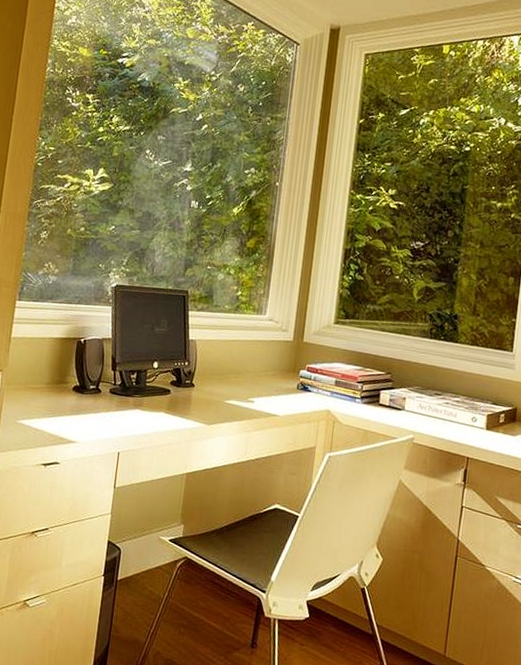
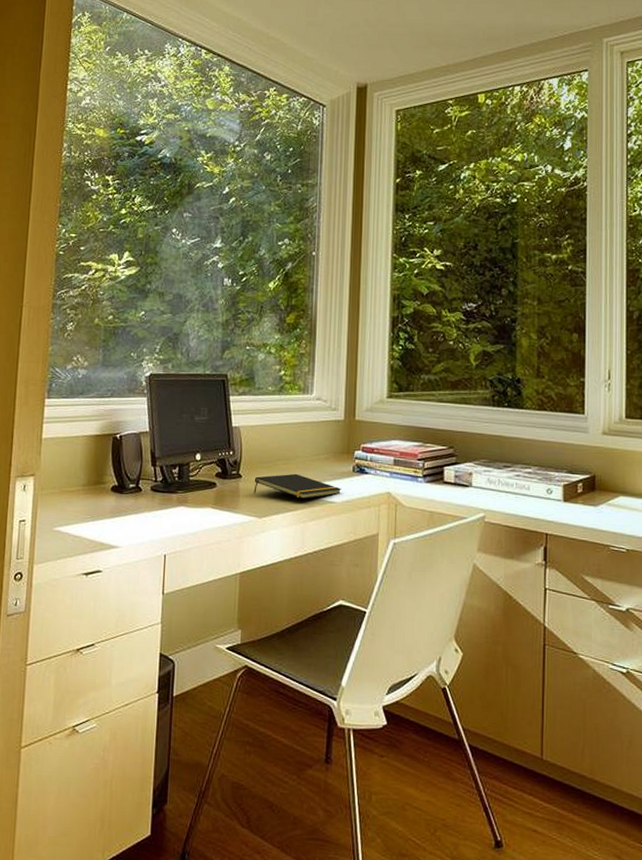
notepad: none [204,386,285,411] -> present [253,473,341,499]

